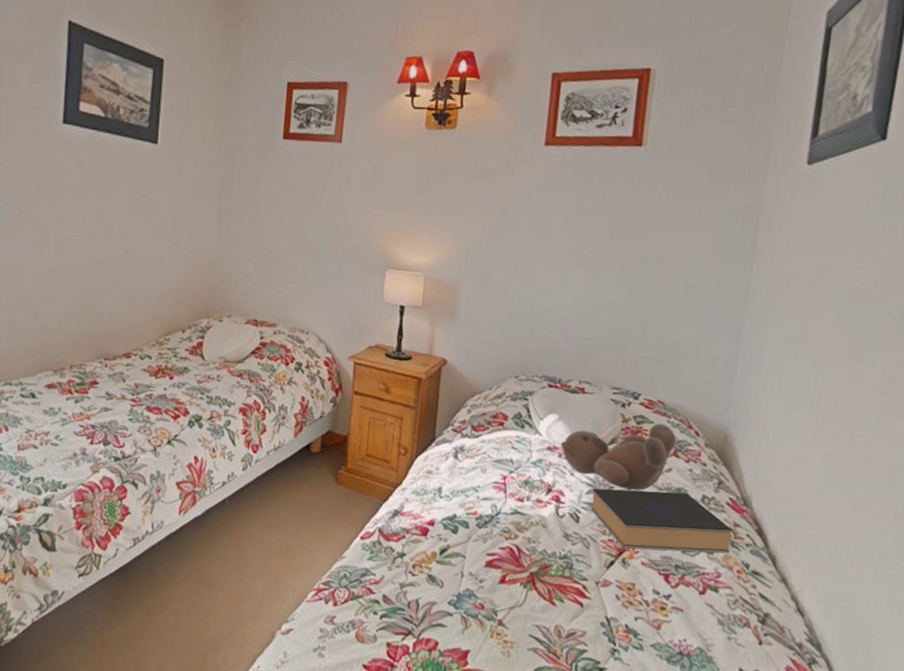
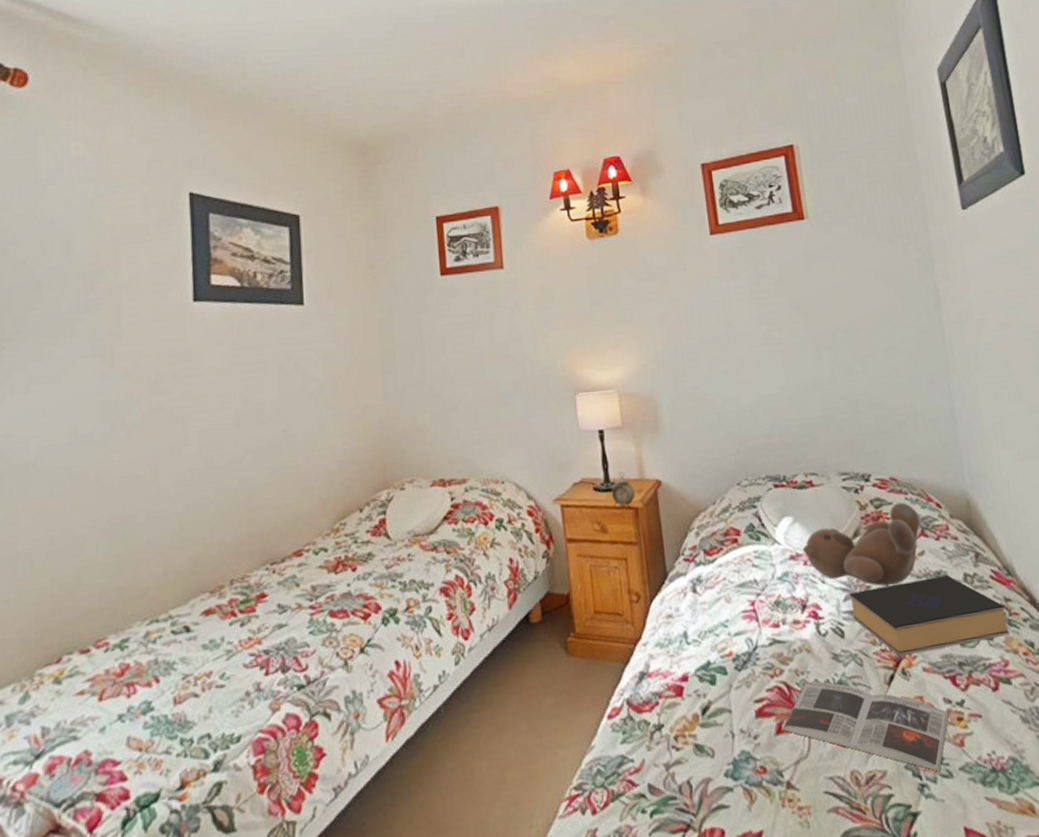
alarm clock: none [400,345,422,377] -> present [611,471,635,508]
magazine: none [505,549,654,643] -> present [782,681,949,771]

